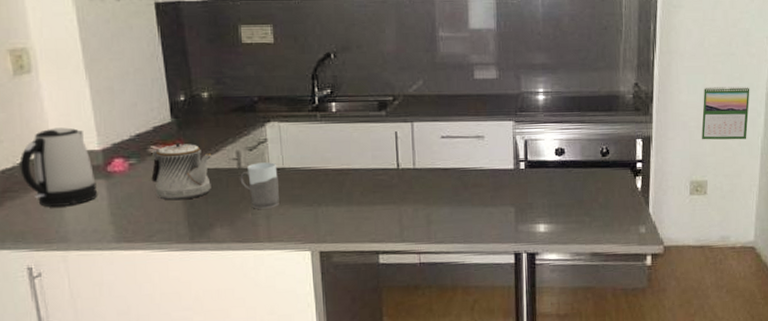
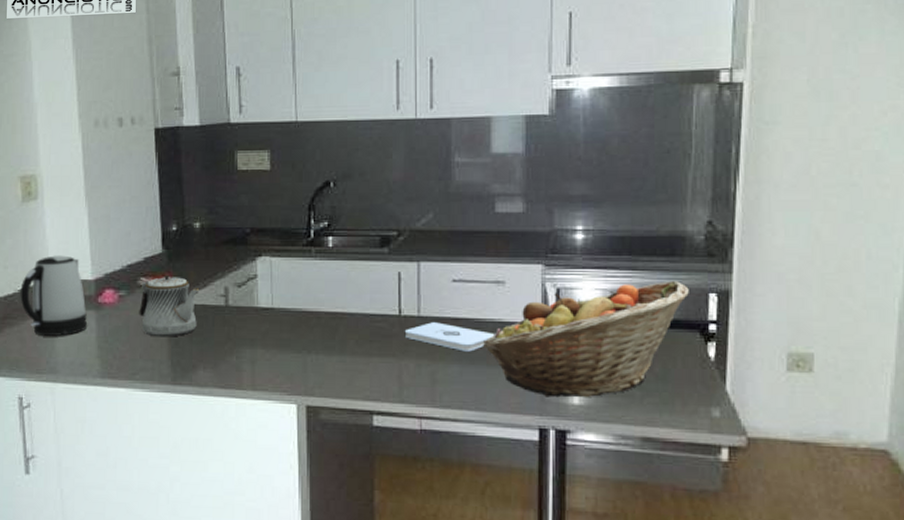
mug: present [240,162,279,209] -> none [227,301,266,353]
notepad: none [402,173,478,196] -> present [404,322,495,352]
fruit basket: none [468,131,622,228] -> present [483,281,689,398]
calendar: present [701,86,750,140] -> none [805,228,881,301]

